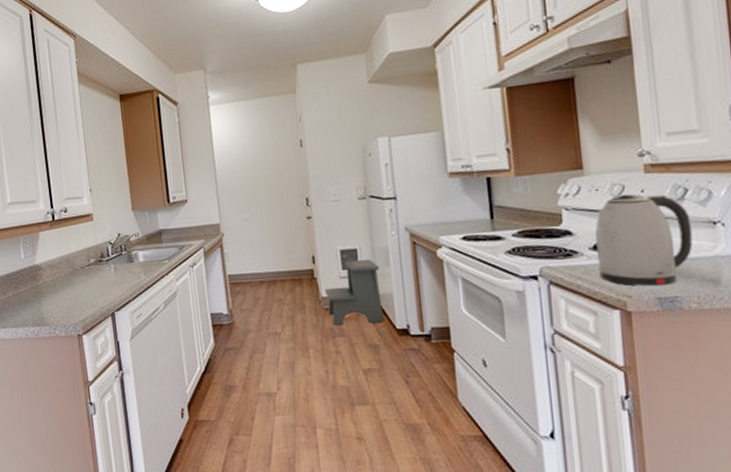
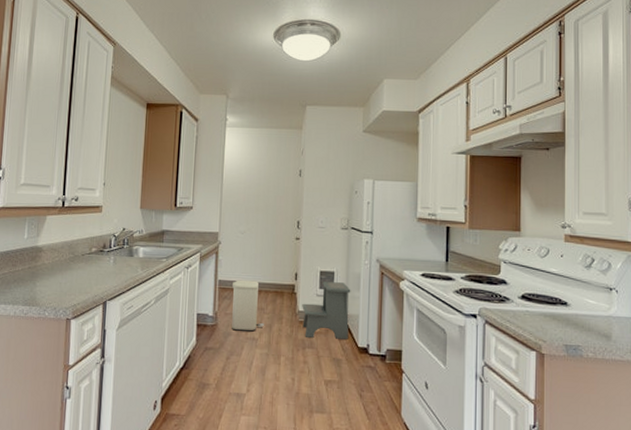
pedal bin: none [244,270,286,327] -> present [232,280,264,332]
kettle: present [594,193,693,287] -> none [523,256,594,336]

